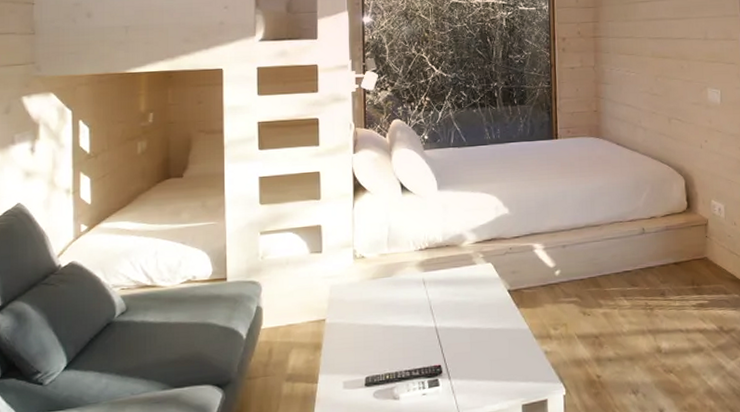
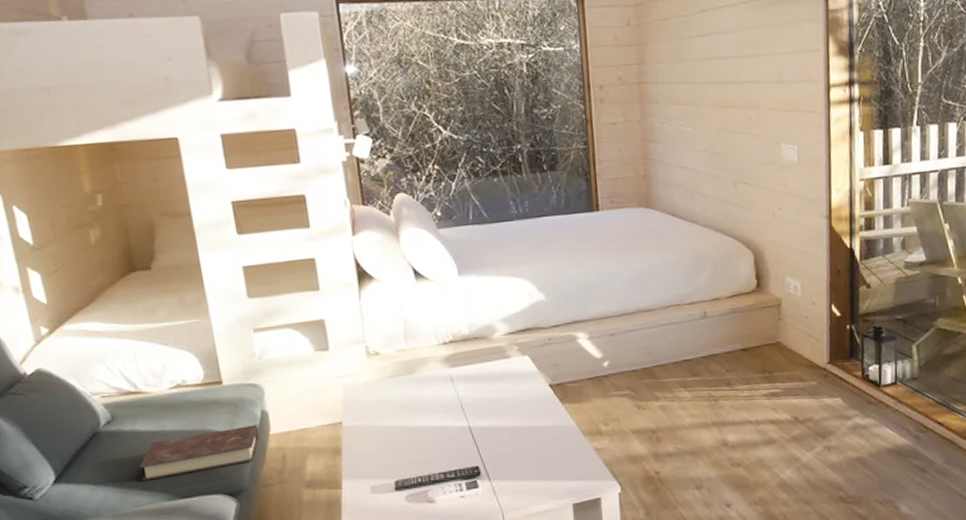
book: none [142,319,252,370] -> present [139,425,260,481]

